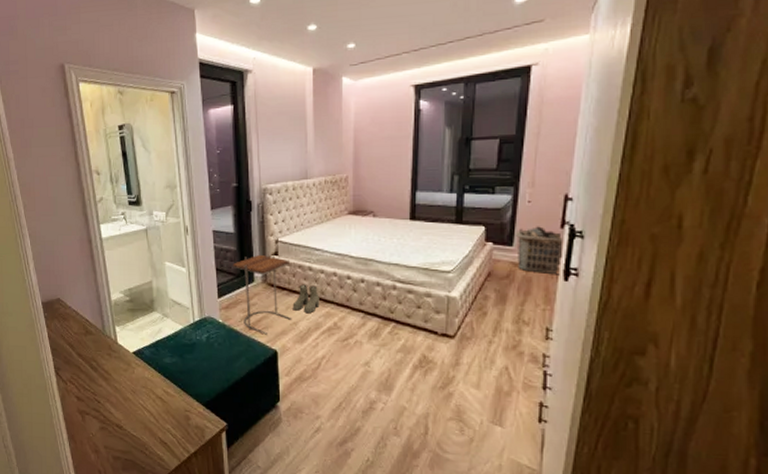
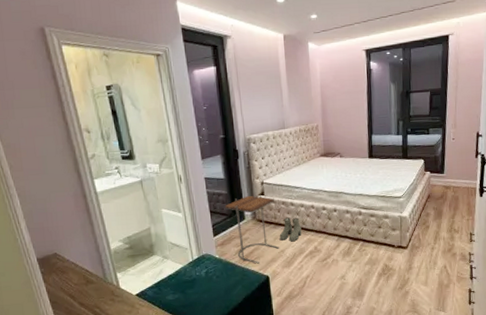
clothes hamper: present [515,226,564,275] -> none [445,157,478,193]

